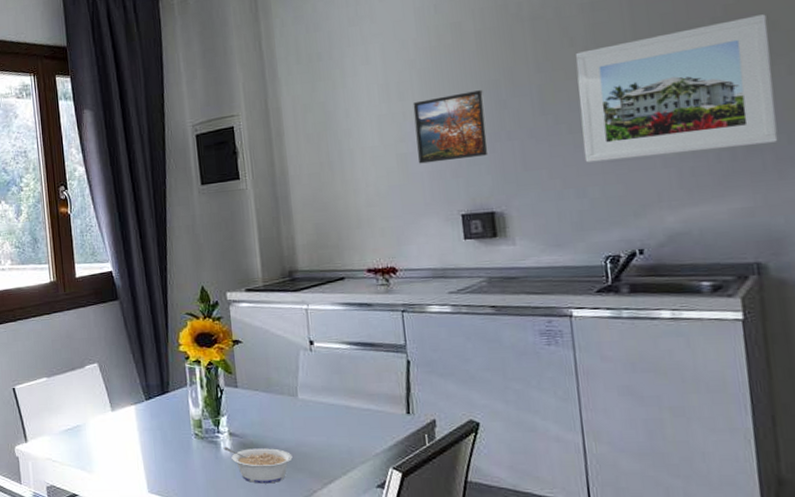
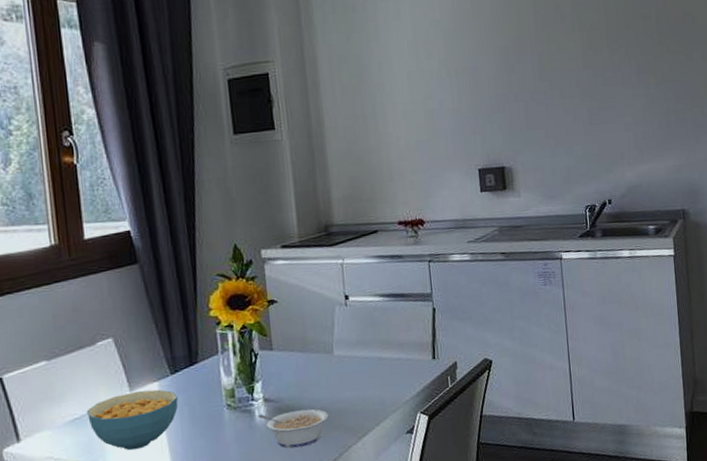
cereal bowl: none [77,411,152,463] -> present [87,389,178,450]
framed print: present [413,89,489,164] -> none [438,53,500,120]
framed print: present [575,14,778,163] -> none [565,11,696,125]

